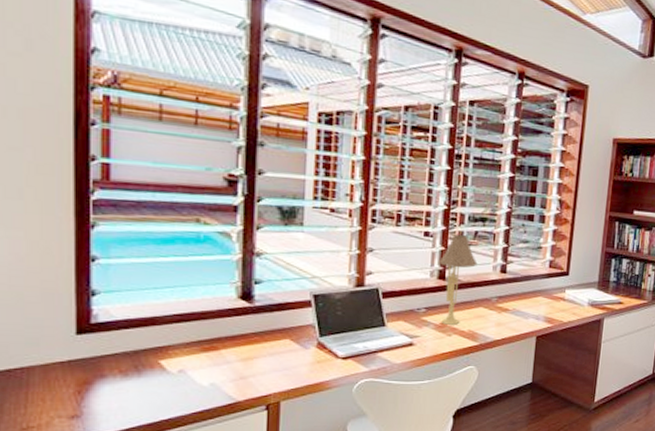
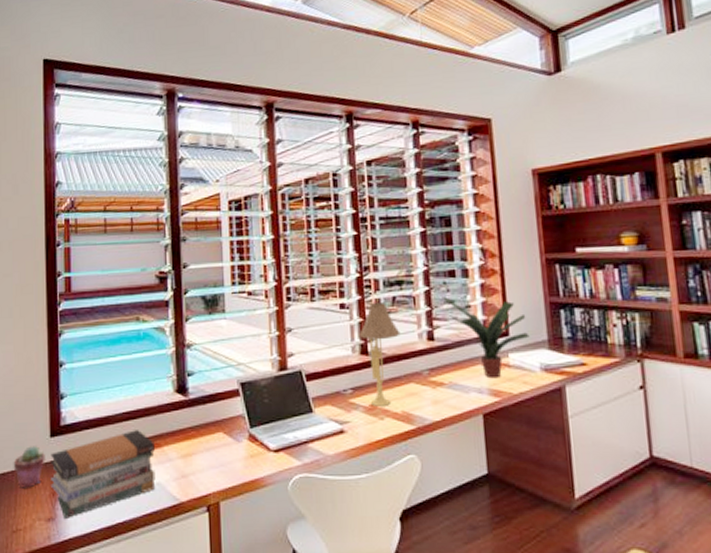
potted succulent: none [23,343,69,386] -> present [13,446,45,488]
book stack: none [74,332,210,416] -> present [50,430,156,518]
potted plant: none [518,237,585,309] -> present [441,296,530,379]

